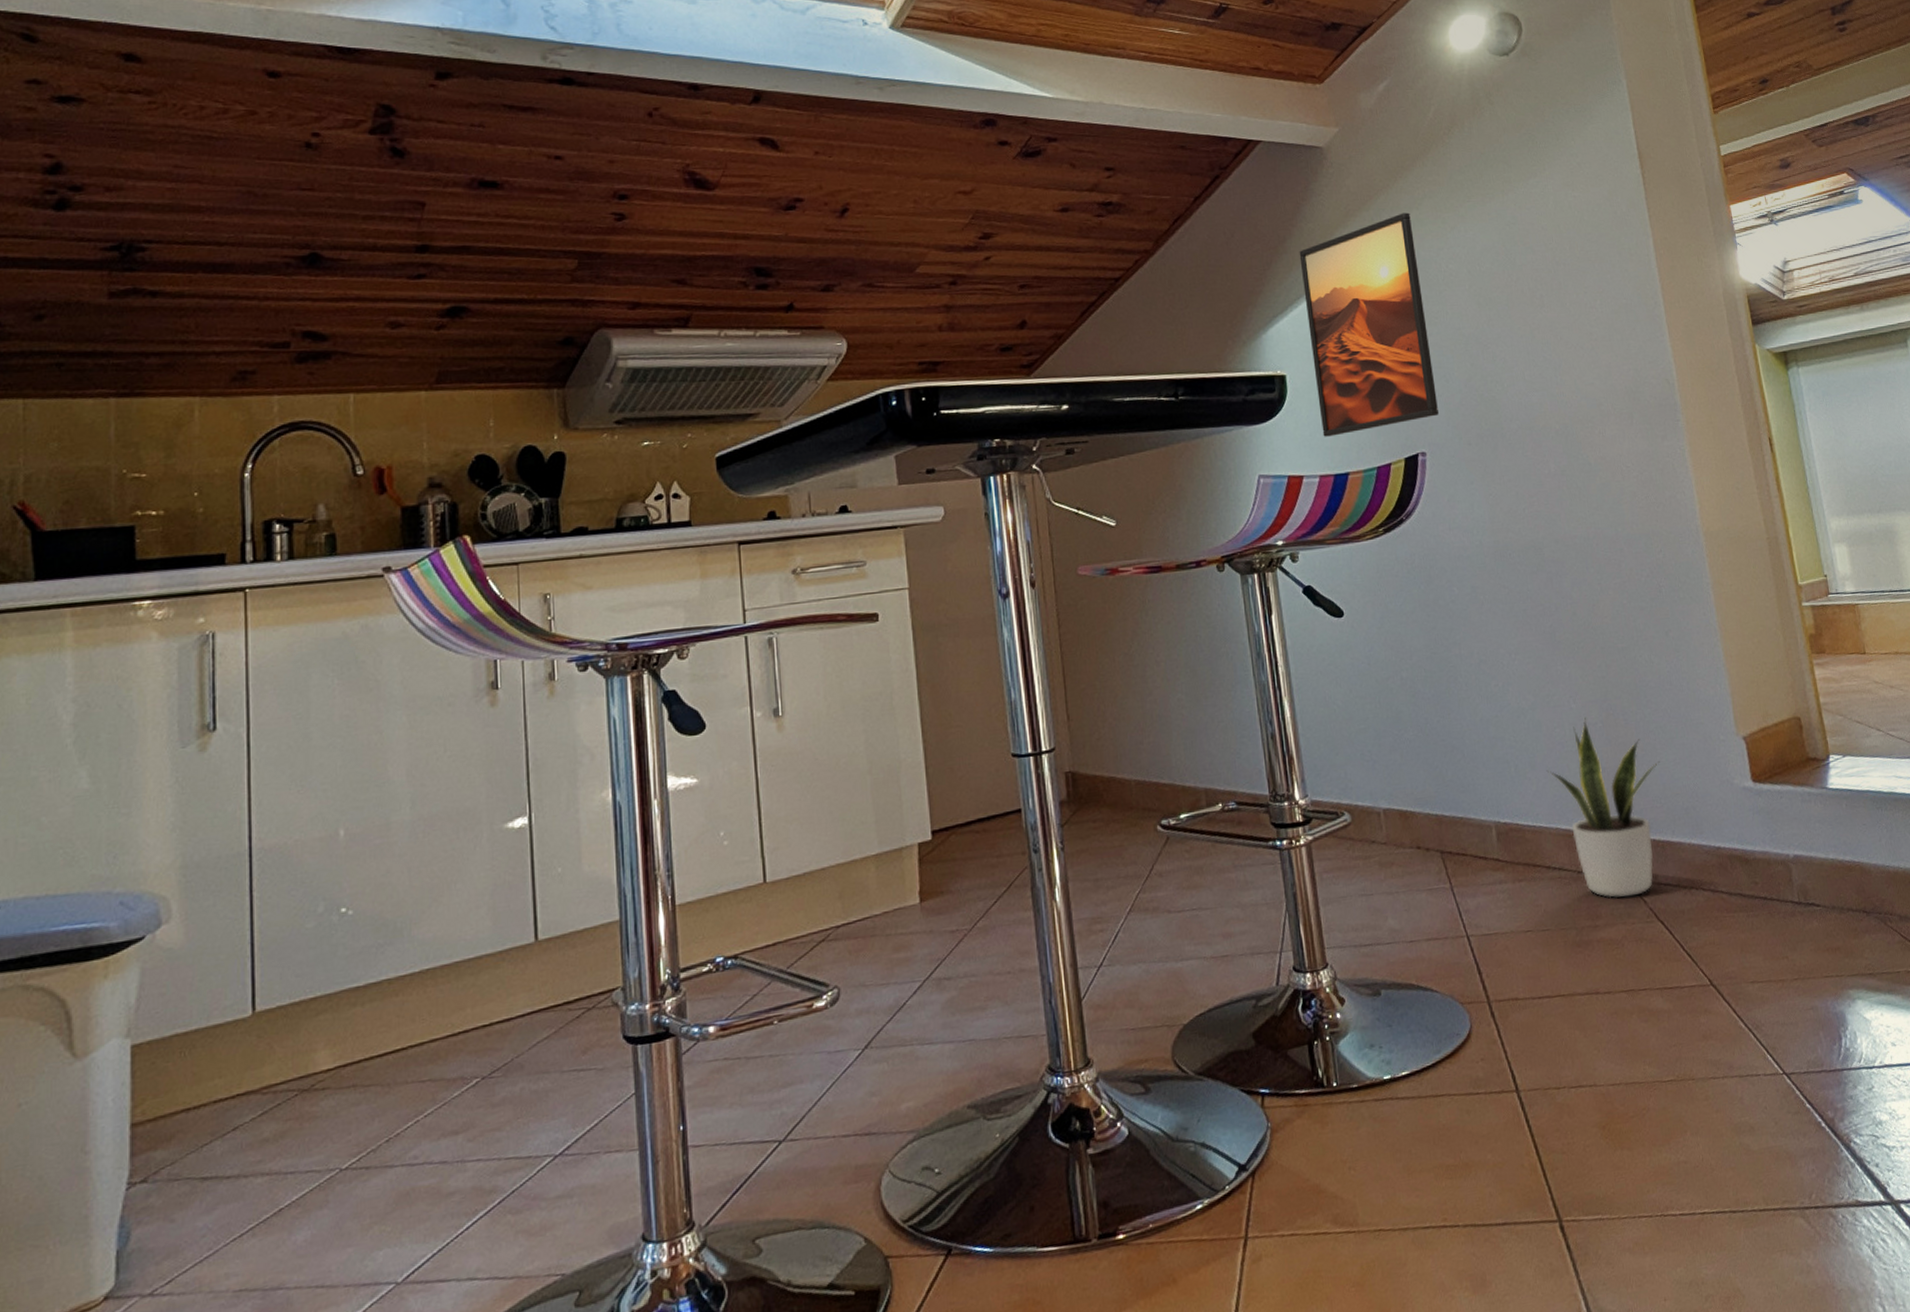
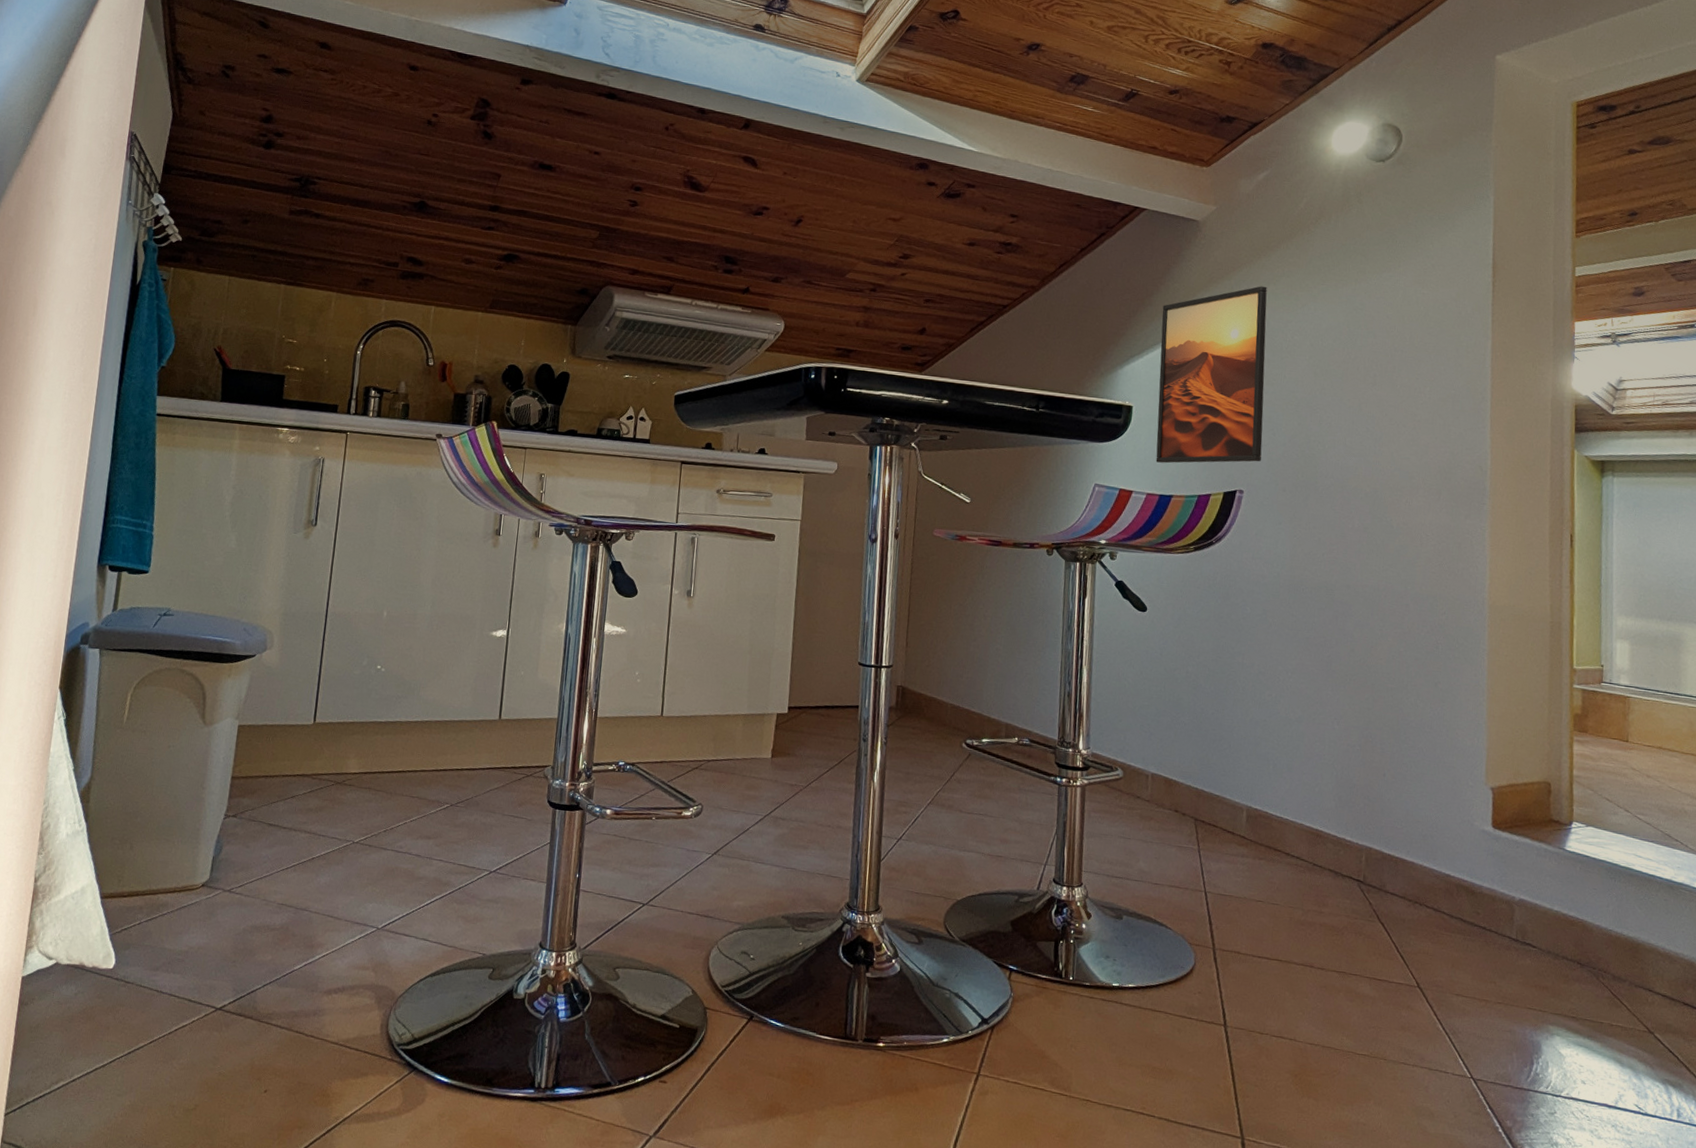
potted plant: present [1546,717,1660,898] -> none [1301,738,1408,897]

